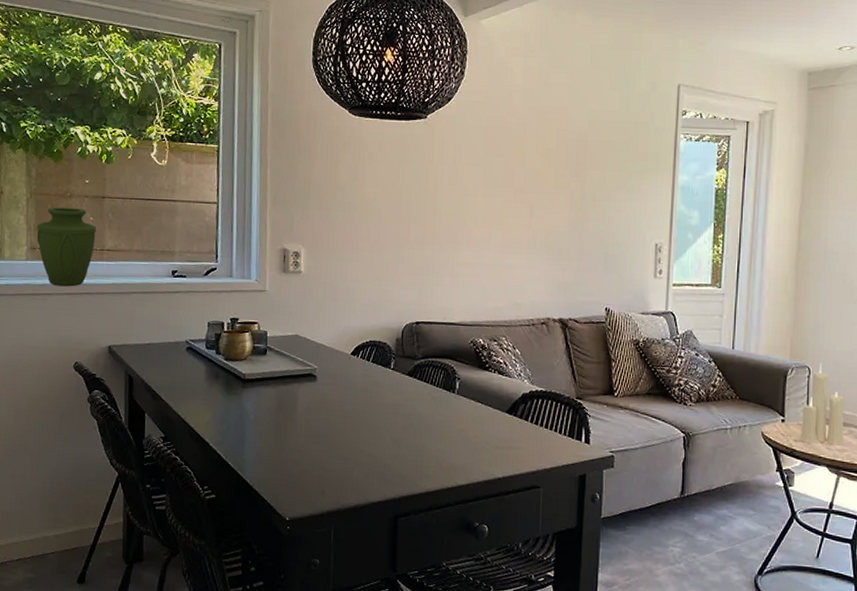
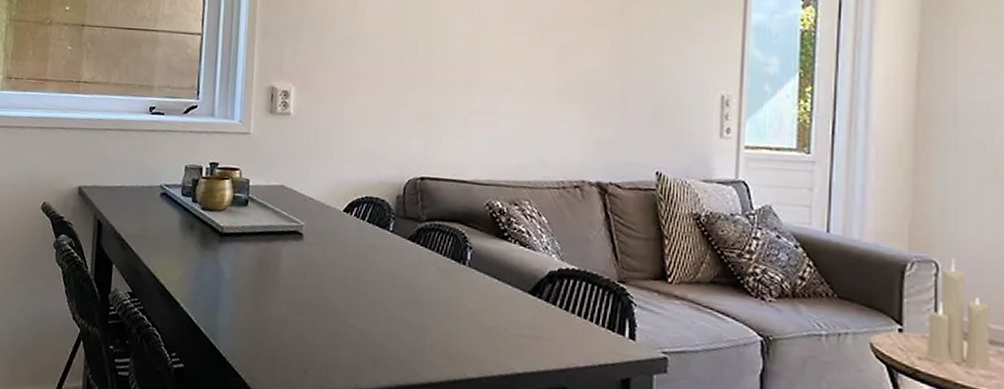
vase: present [36,207,96,287] -> none [13,35,74,121]

